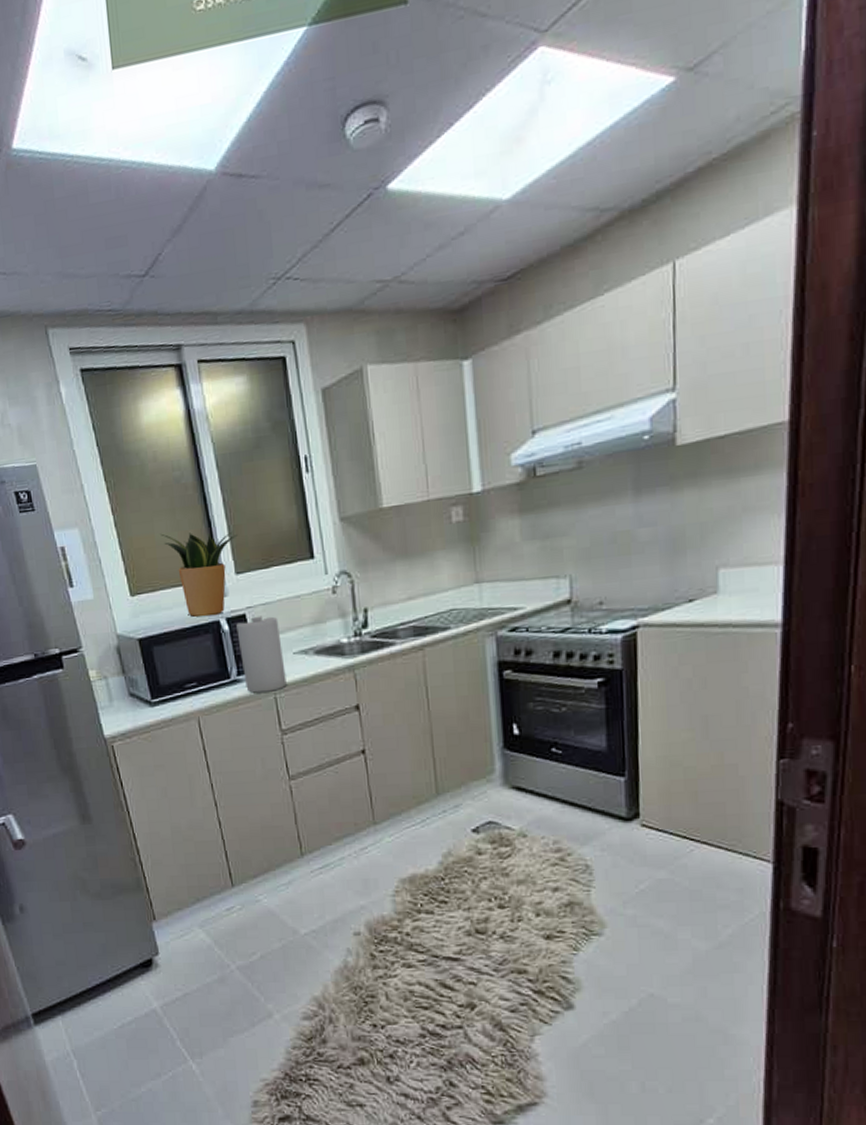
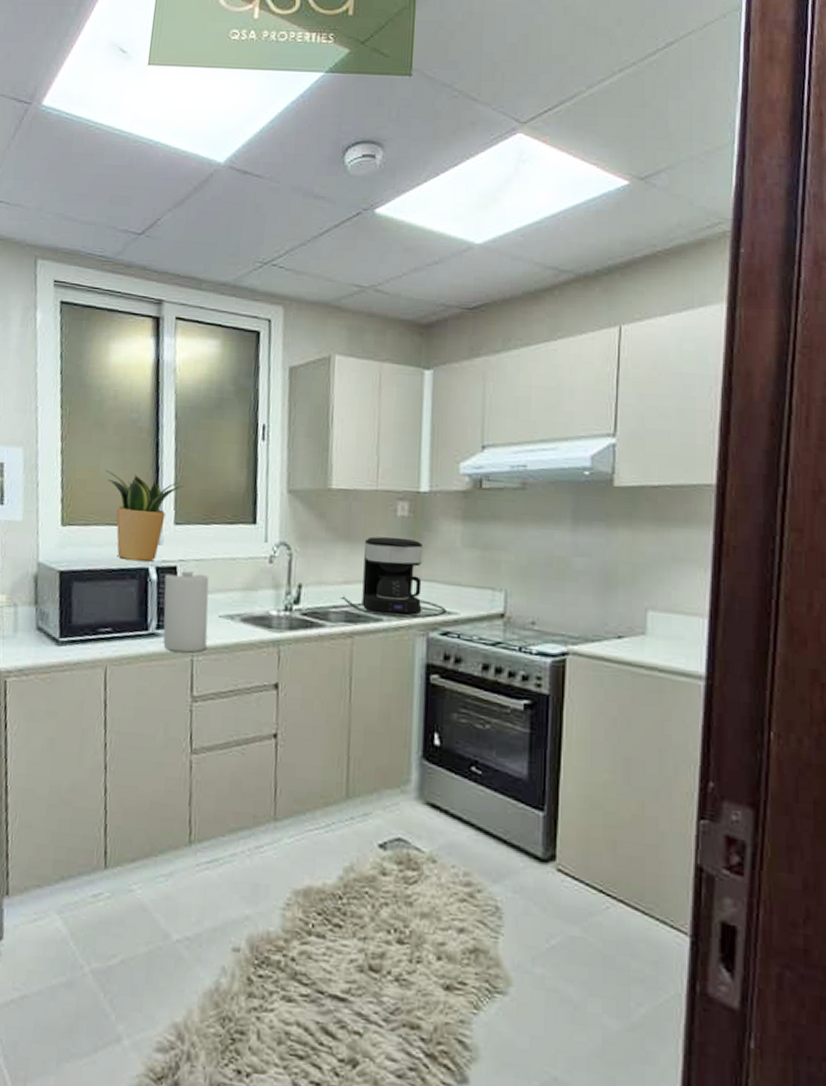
coffee maker: none [407,543,512,625] -> present [341,536,446,619]

